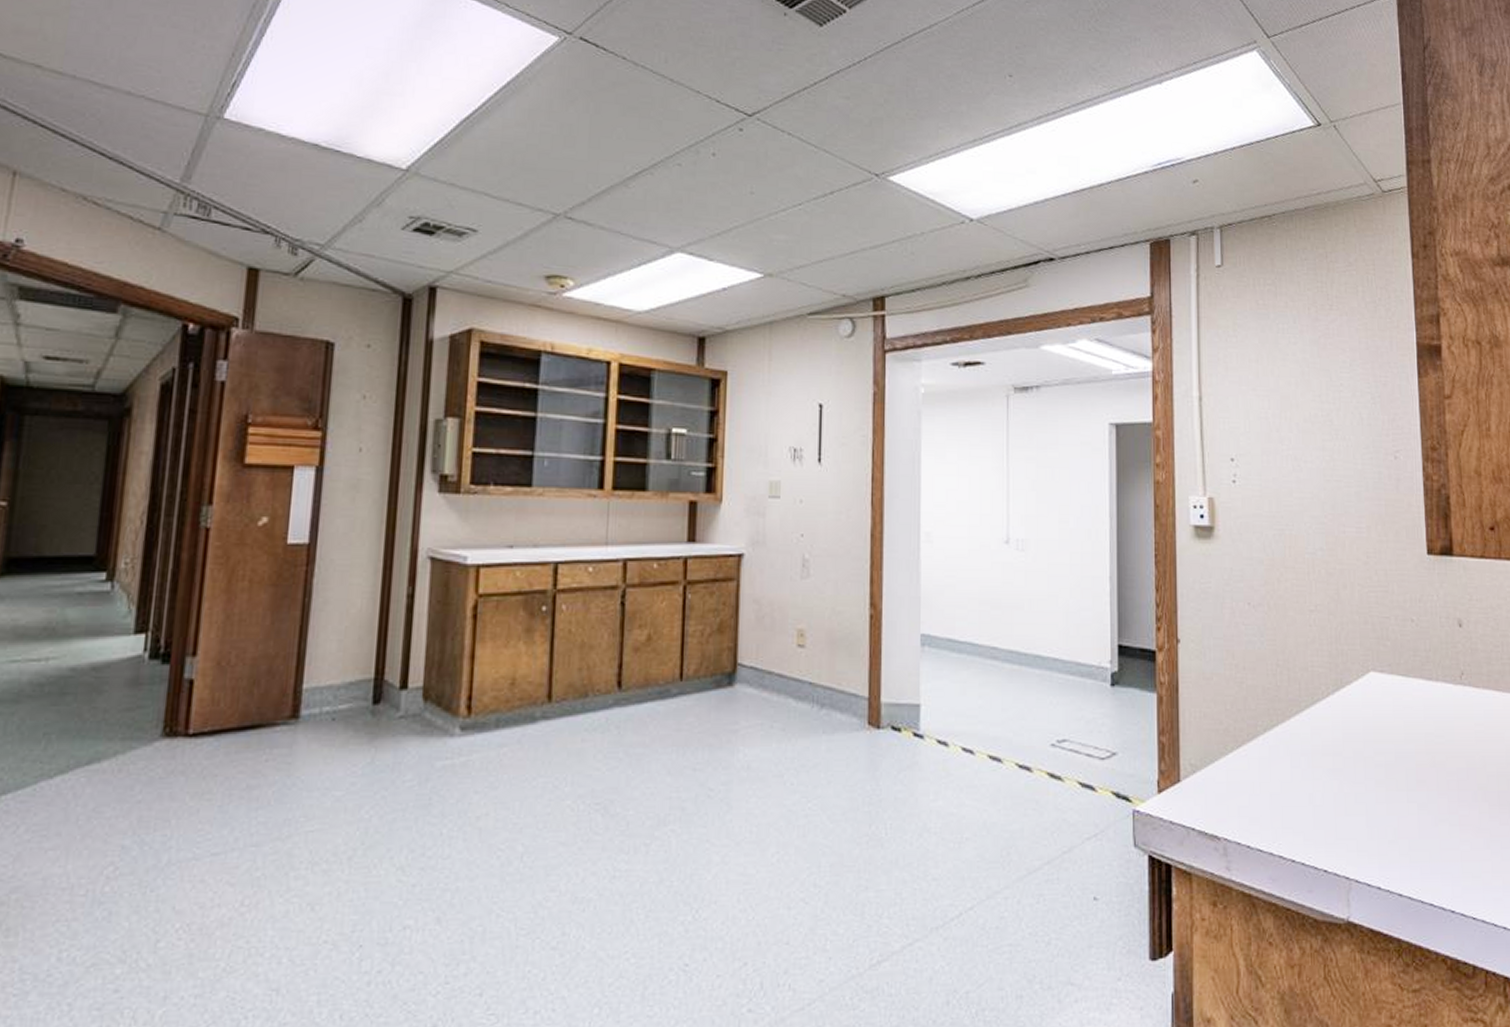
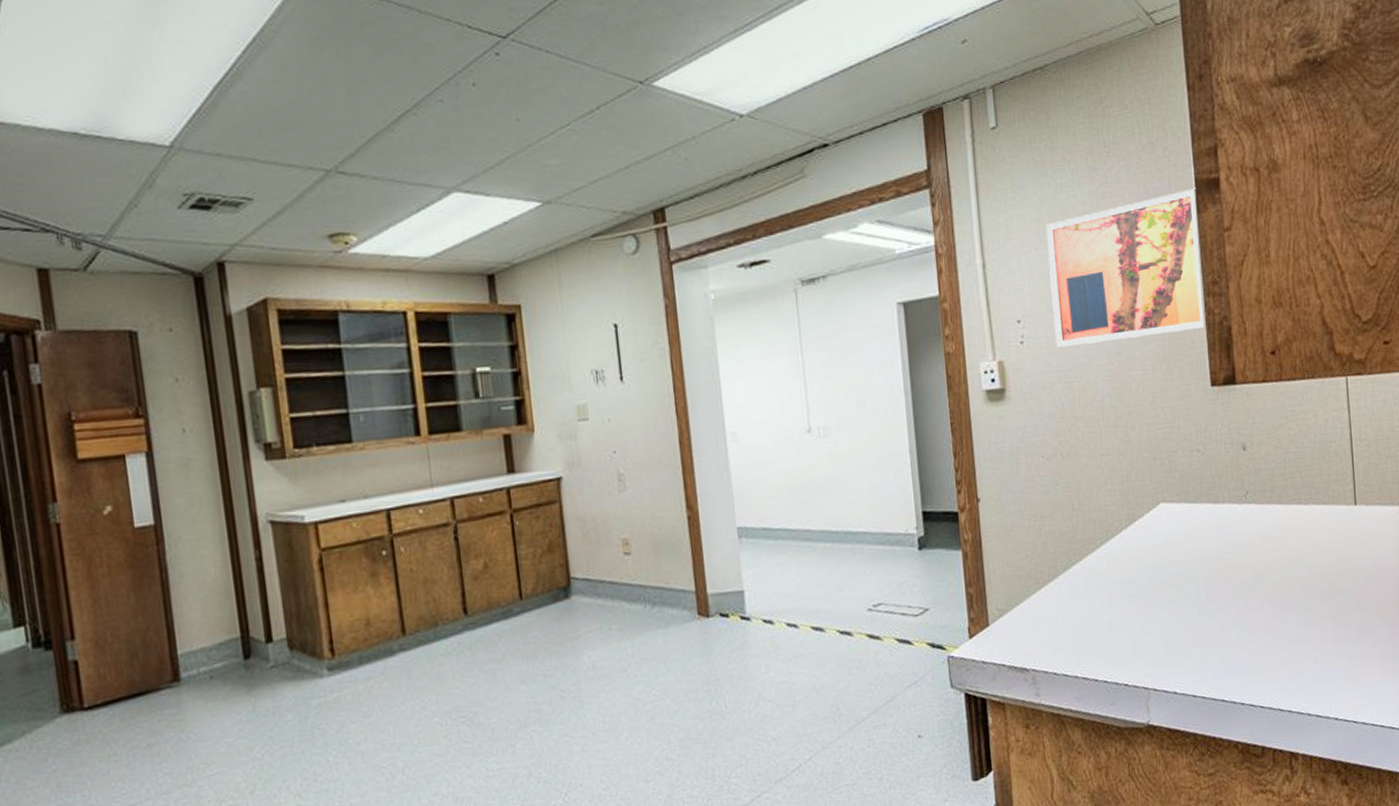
wall art: none [1265,351,1421,494] -> present [1046,188,1204,348]

